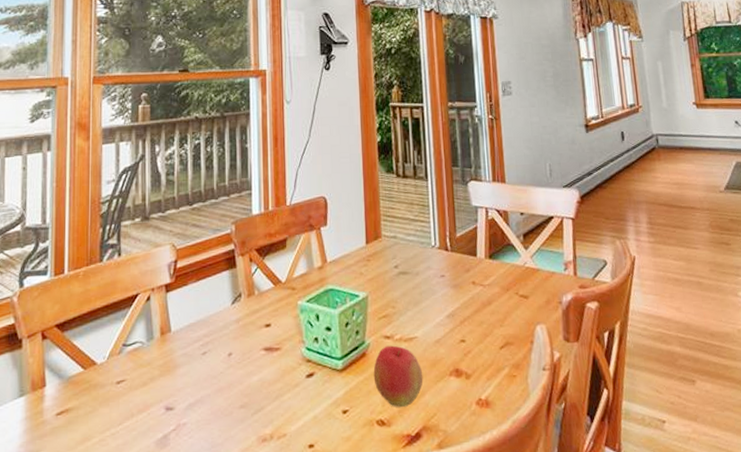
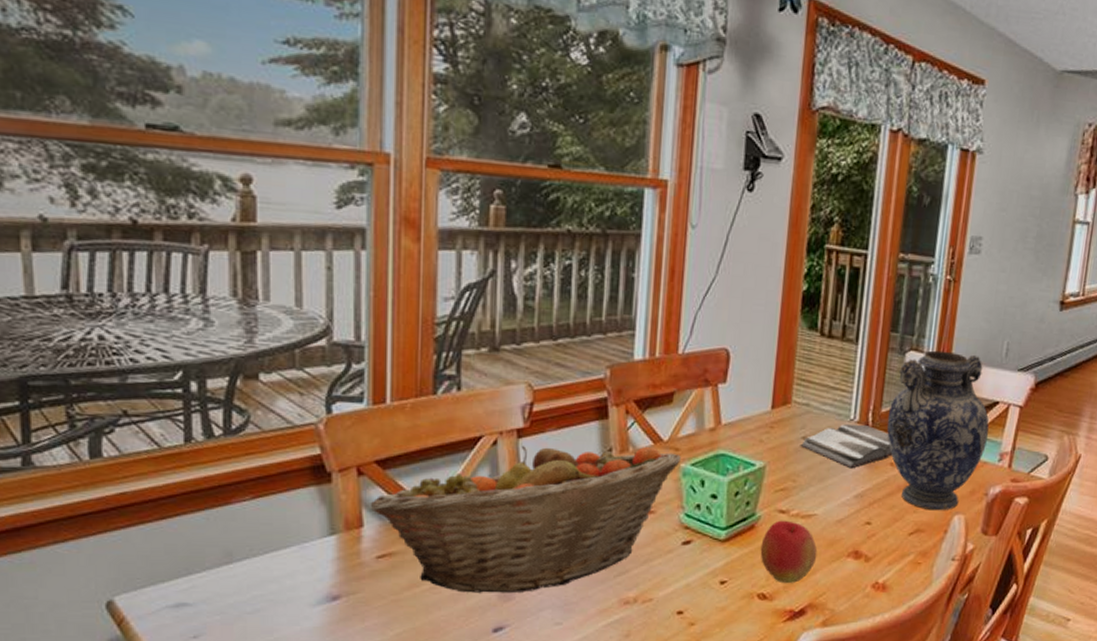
fruit basket: none [51,289,297,443] -> present [370,446,681,593]
hardback book: none [394,249,473,291] -> present [800,424,893,469]
vase: none [462,177,551,323] -> present [887,350,989,511]

